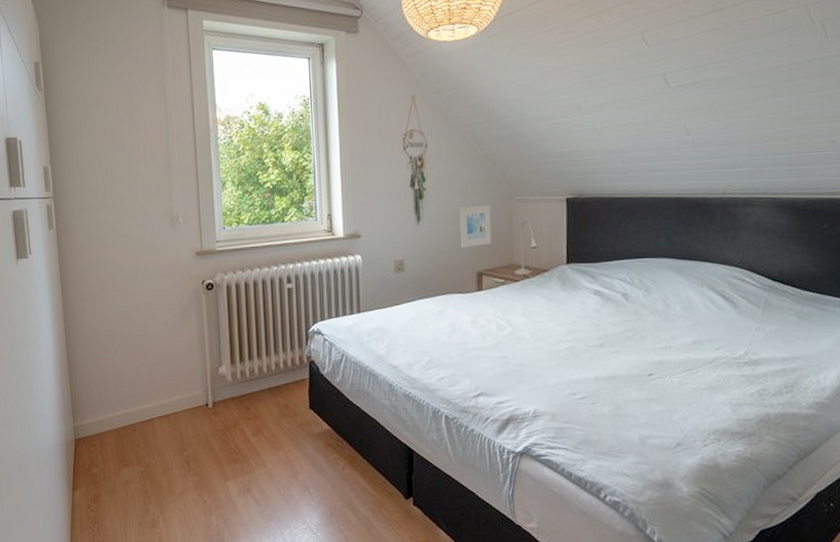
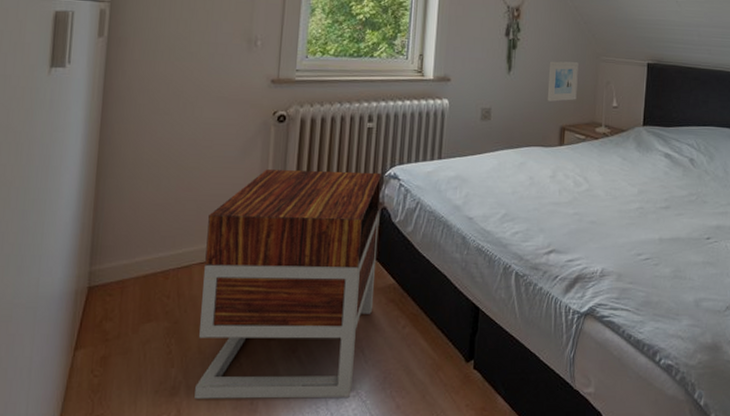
nightstand: none [160,329,313,530] -> present [194,169,382,399]

